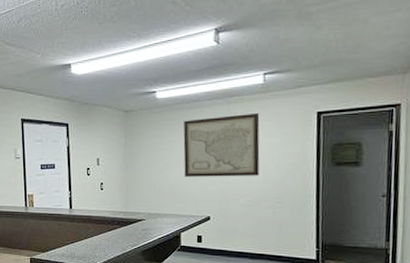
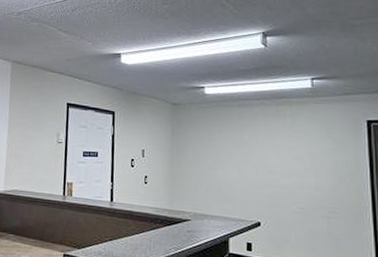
wall art: present [183,112,260,177] -> none [232,116,311,182]

